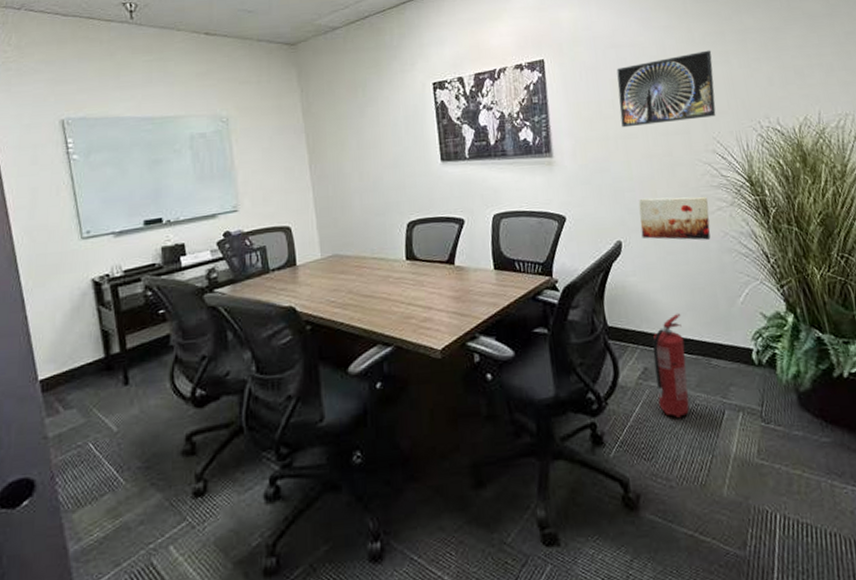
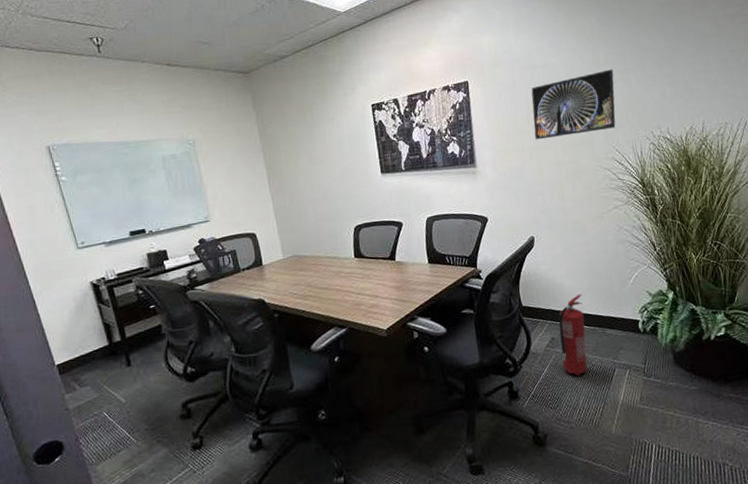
wall art: present [638,196,711,241] -> none [548,197,608,234]

